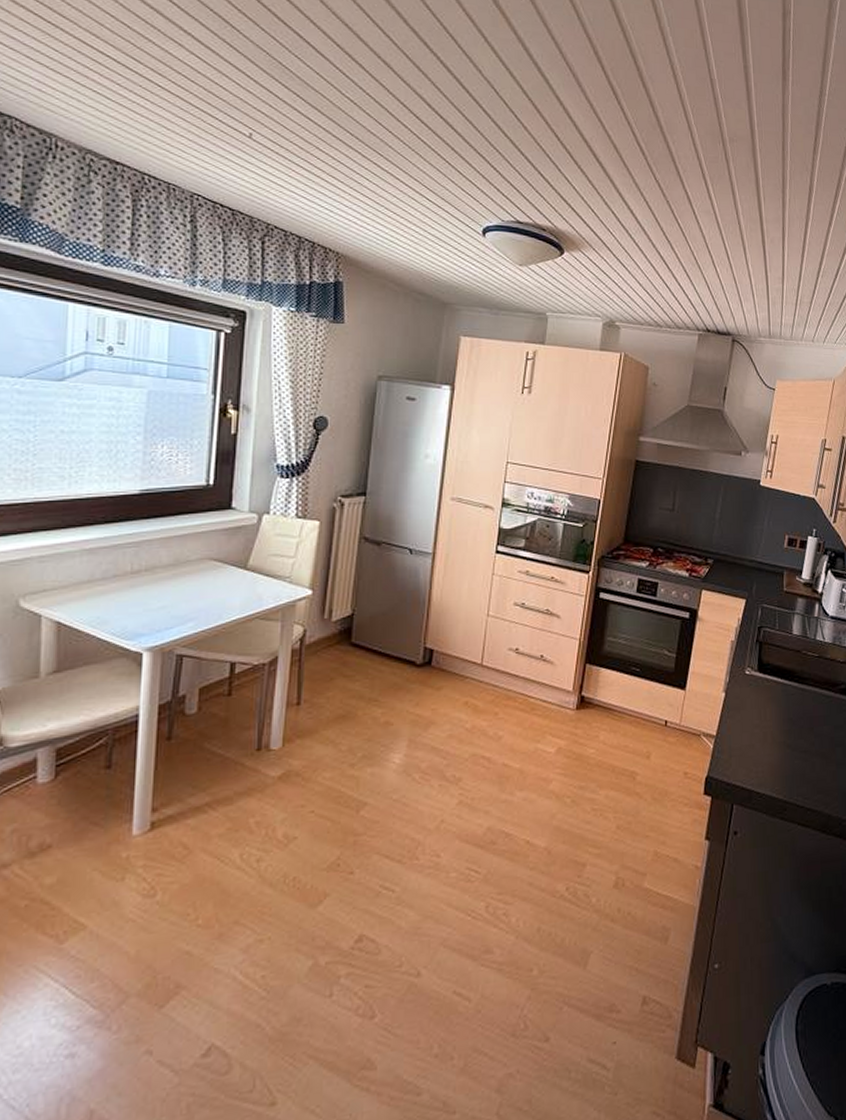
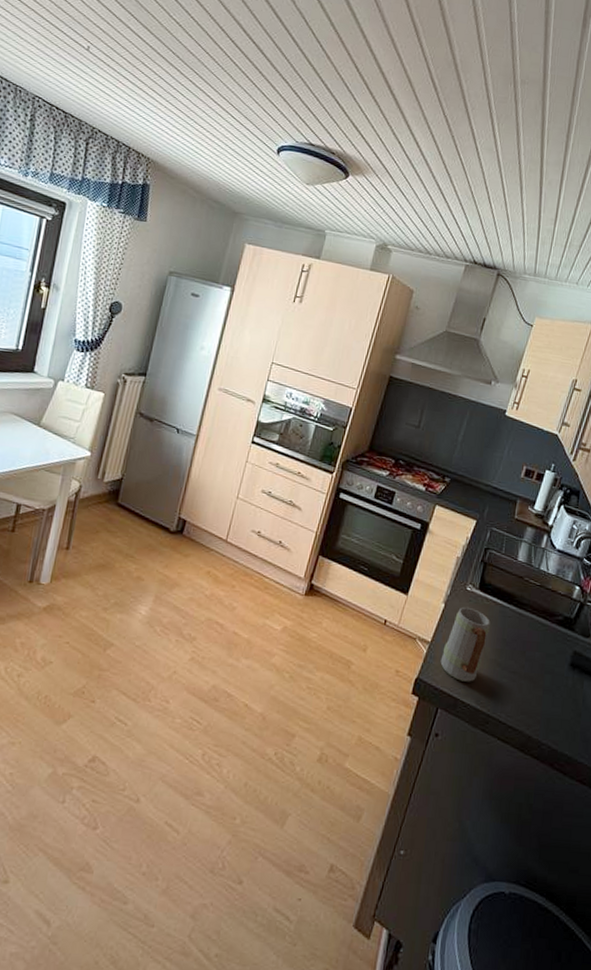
mug: none [729,691,774,771] -> present [440,606,490,682]

